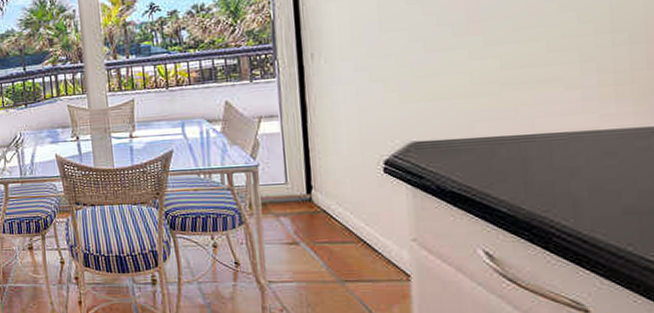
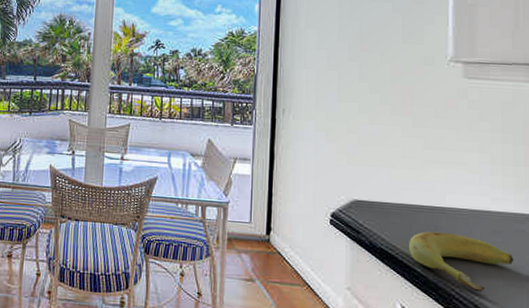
banana: none [489,163,637,226] -> present [409,231,514,293]

